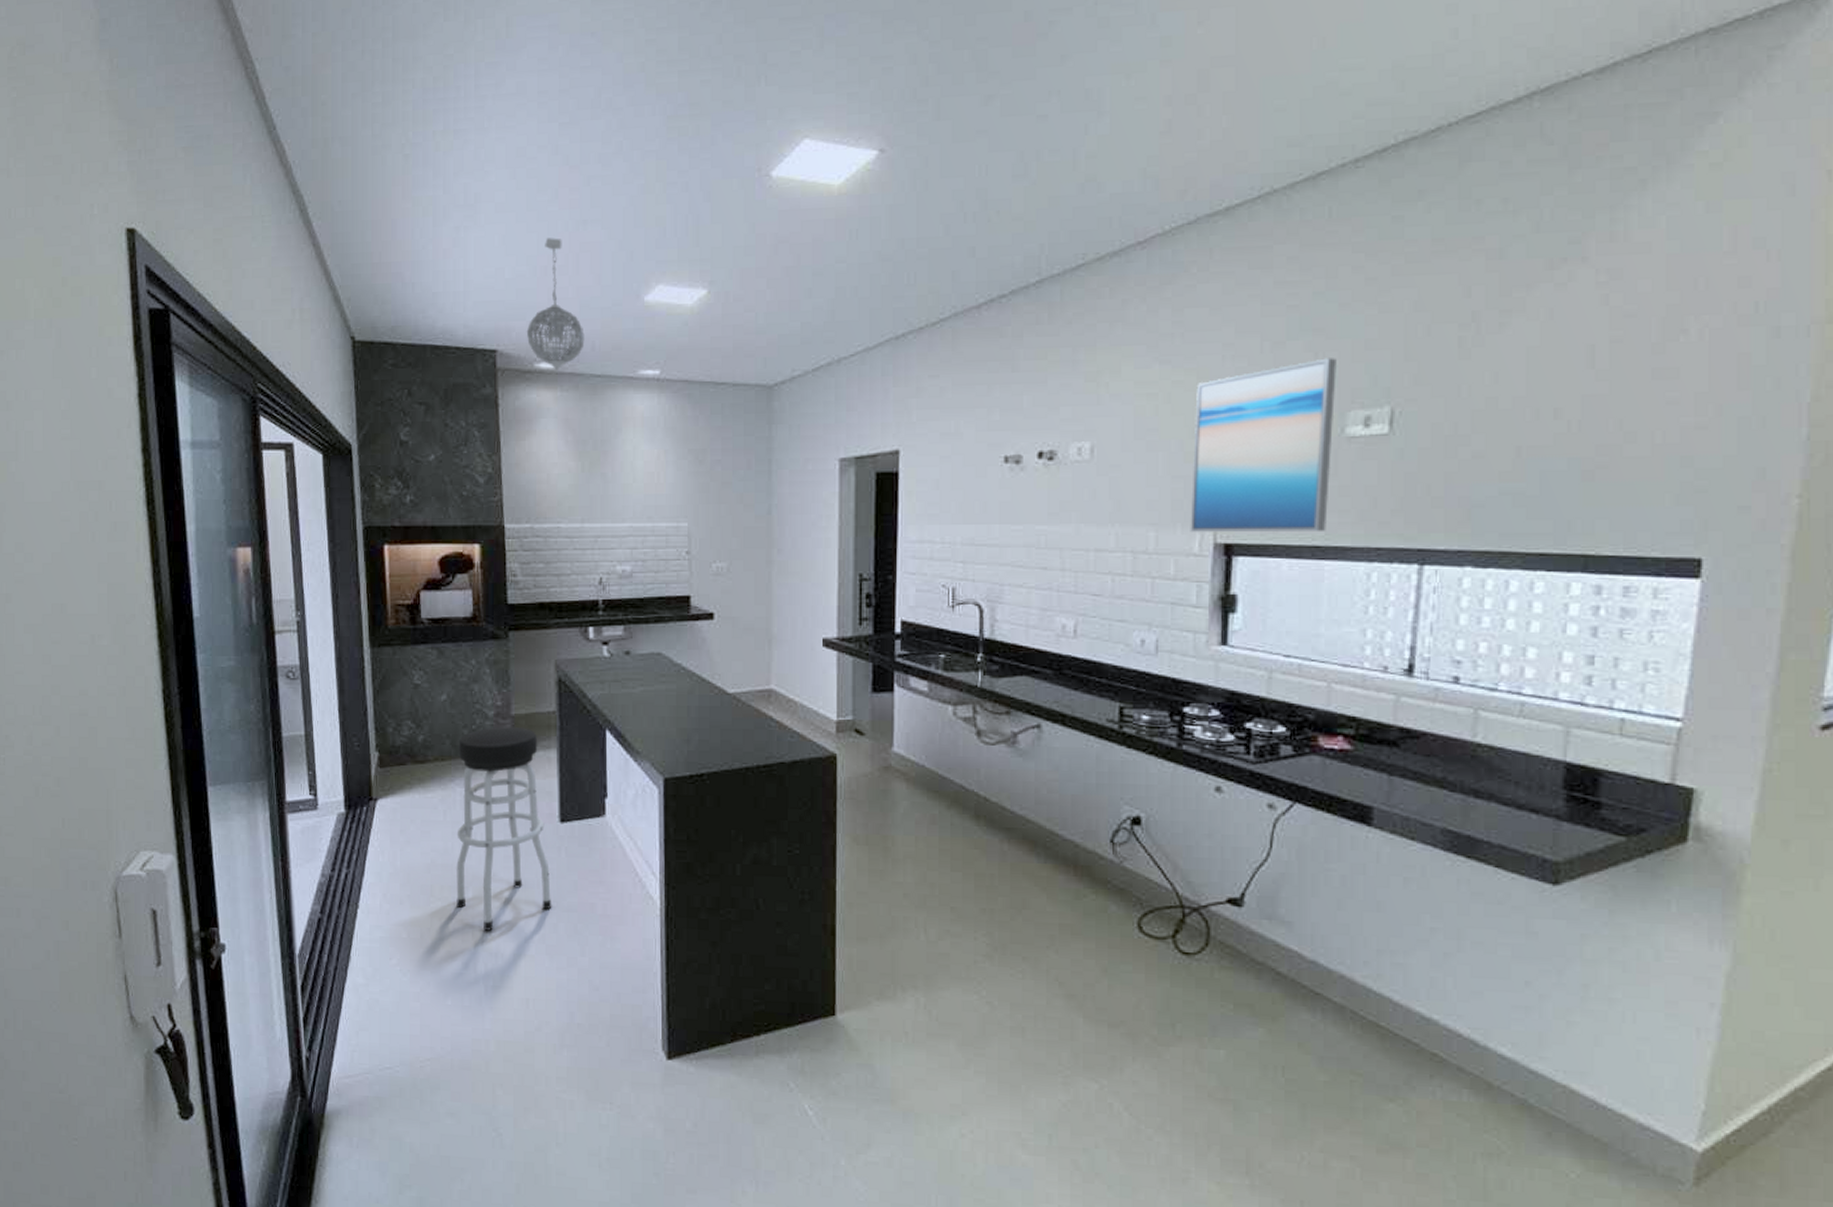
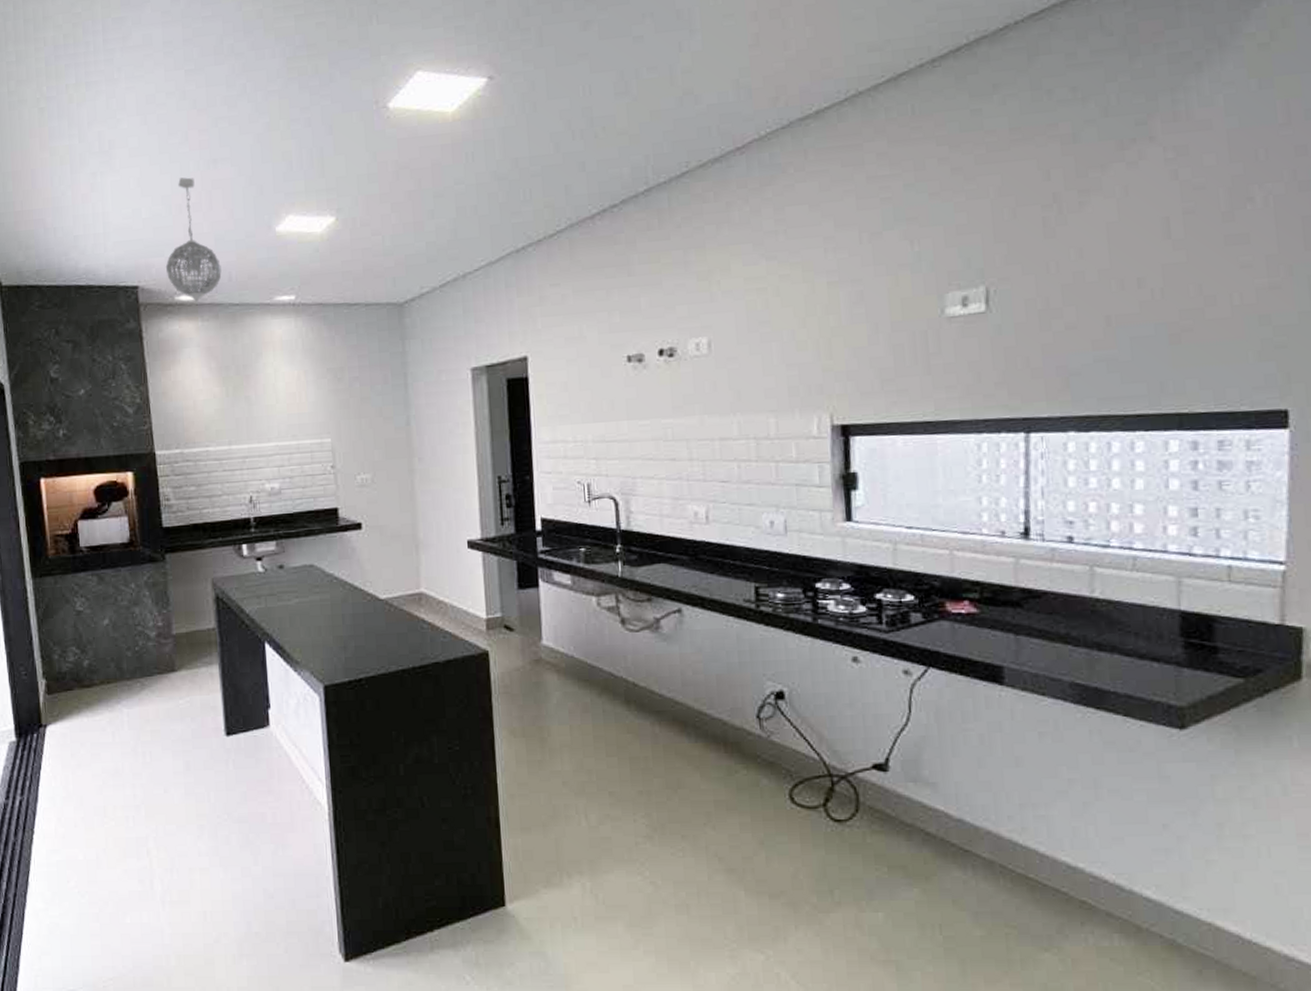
bar stool: present [456,727,552,931] -> none [122,646,223,847]
wall art: present [1190,358,1336,532] -> none [802,244,936,416]

